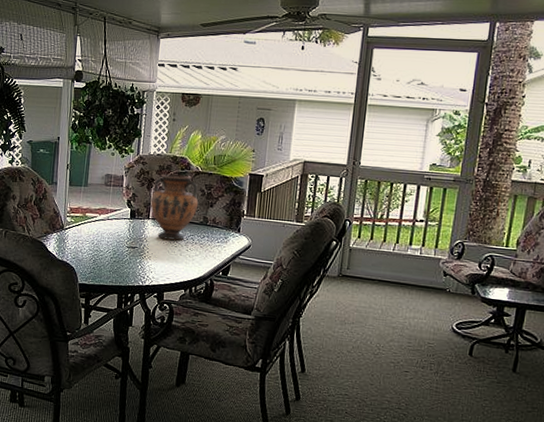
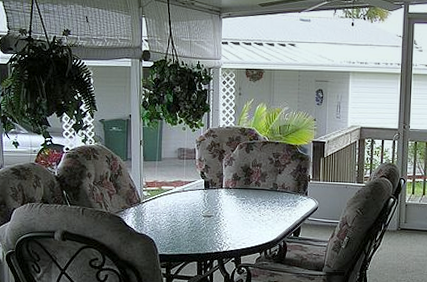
vase: present [150,174,199,241] -> none [222,145,268,207]

